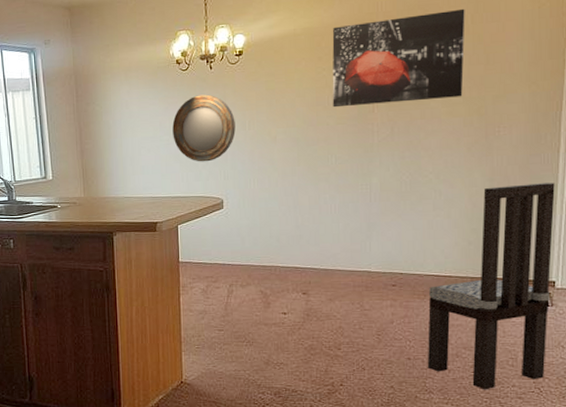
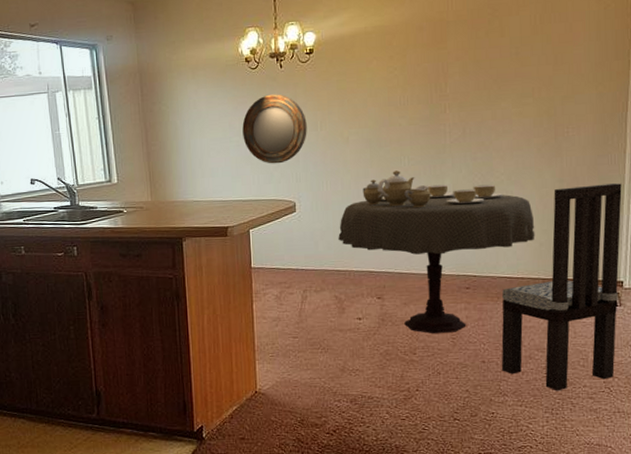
dining table: none [264,169,464,329] -> present [338,170,535,333]
wall art: present [332,8,465,108] -> none [403,8,534,108]

